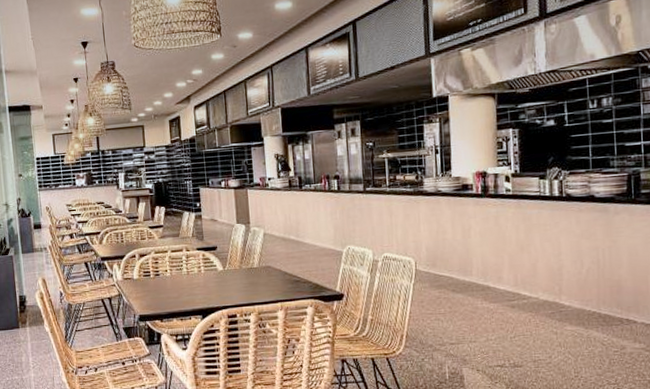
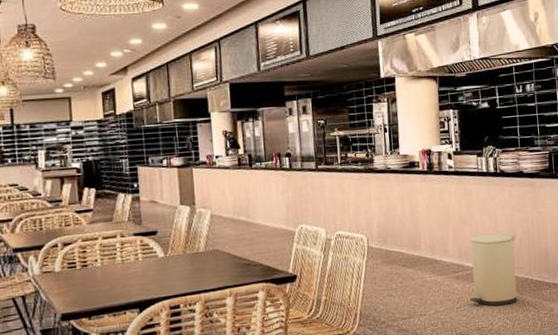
pedal bin: none [526,261,582,339] -> present [470,232,517,307]

